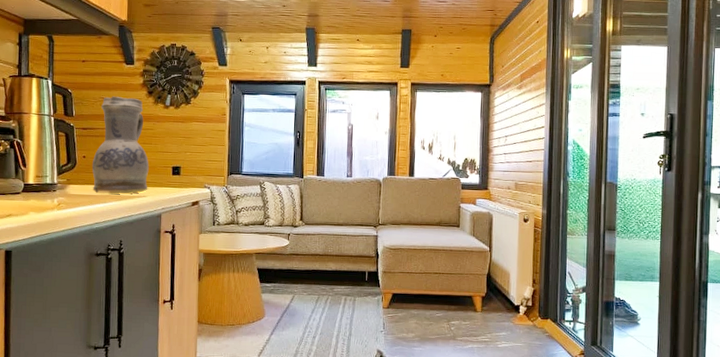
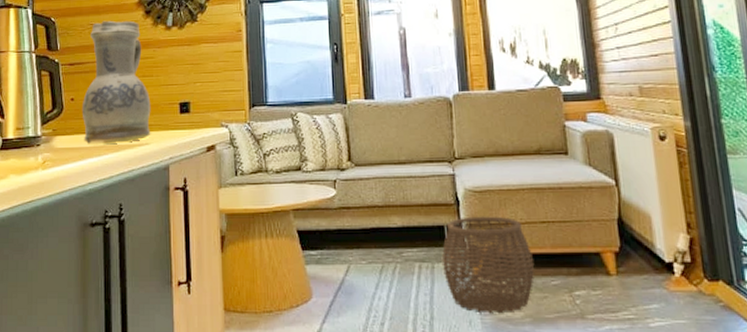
woven basket: none [361,266,426,333] -> present [441,216,535,312]

